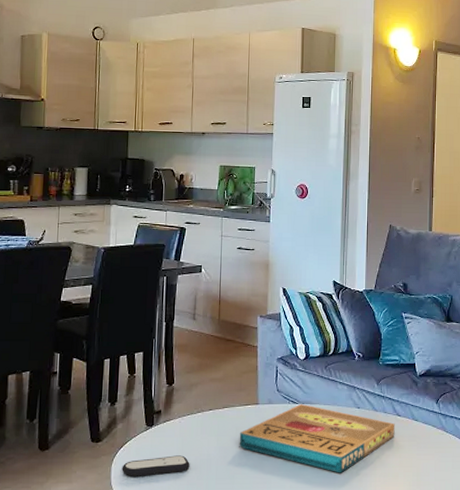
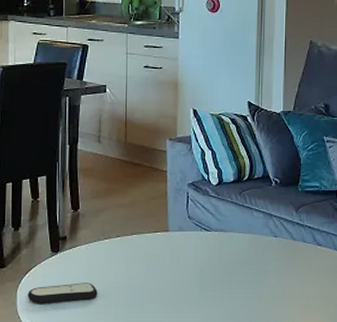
pizza box: present [239,404,395,473] -> none [148,232,315,304]

